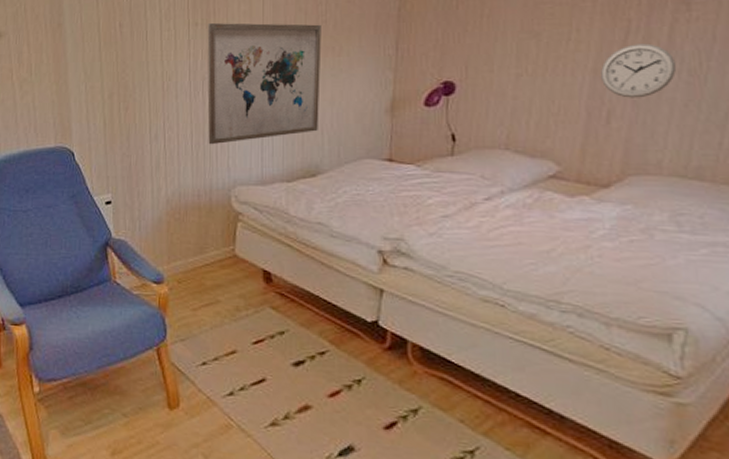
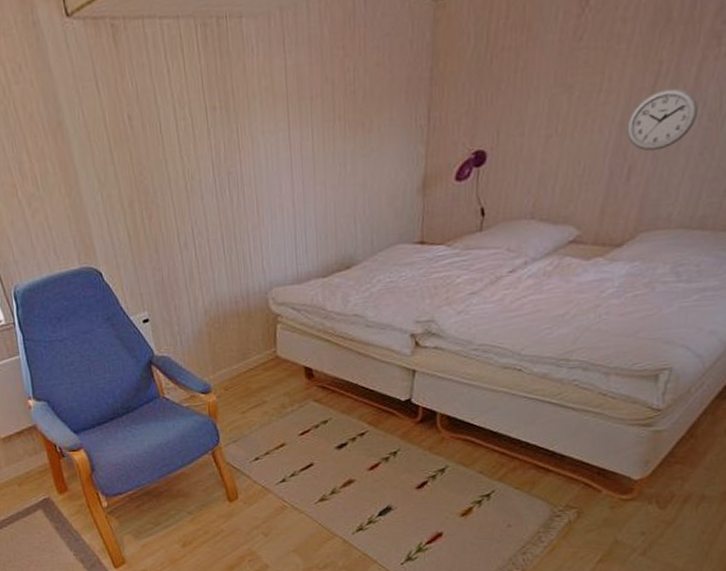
wall art: present [207,22,322,145] -> none [226,96,352,248]

